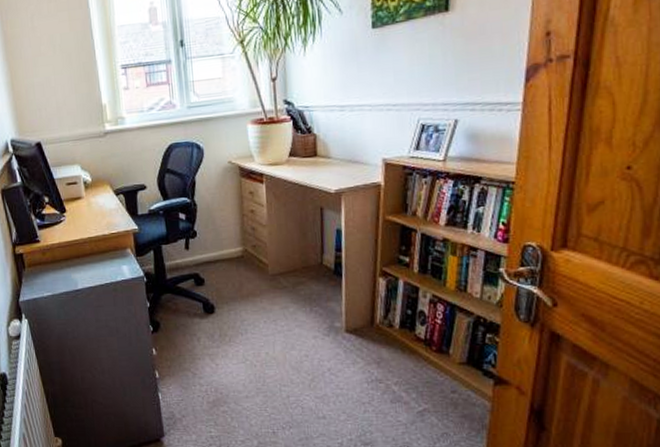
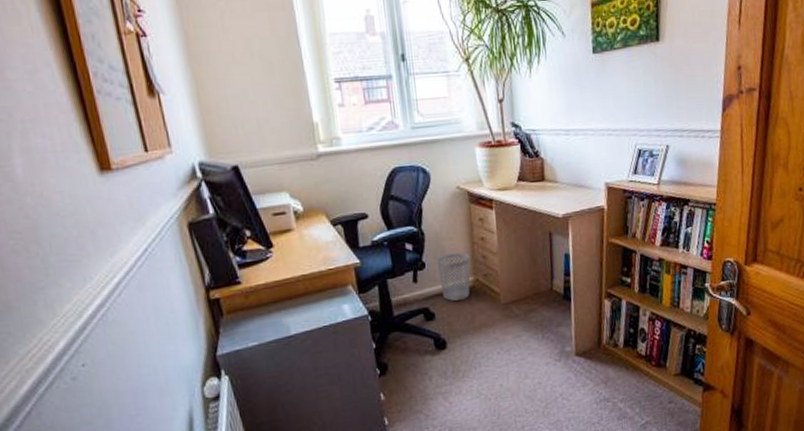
wastebasket: none [207,223,240,269] -> present [436,252,471,301]

